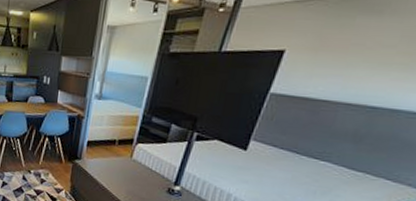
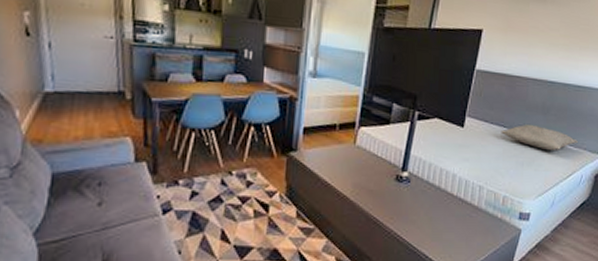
pillow: none [291,152,402,183] -> present [501,125,579,151]

